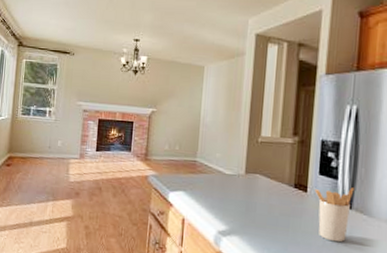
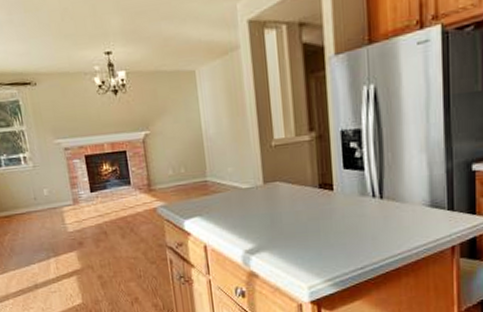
utensil holder: present [315,188,355,243] -> none [341,176,383,236]

